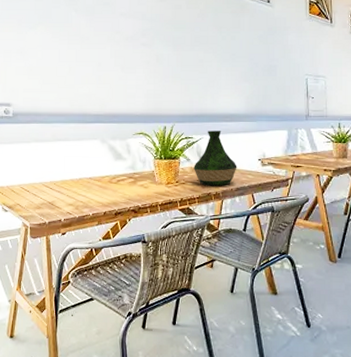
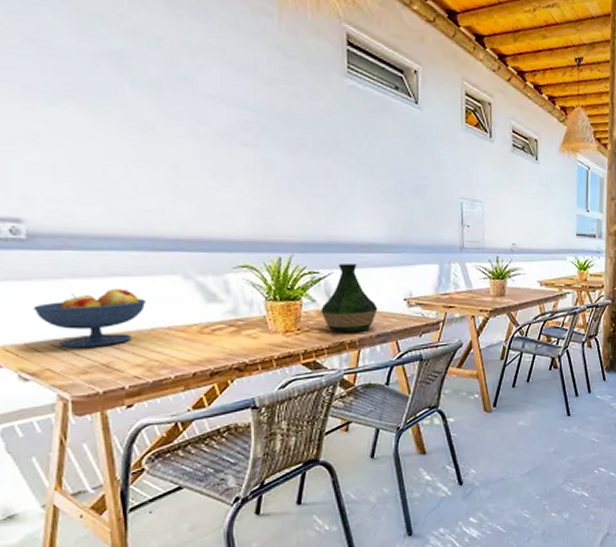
fruit bowl: none [13,150,78,190] -> present [33,289,147,347]

